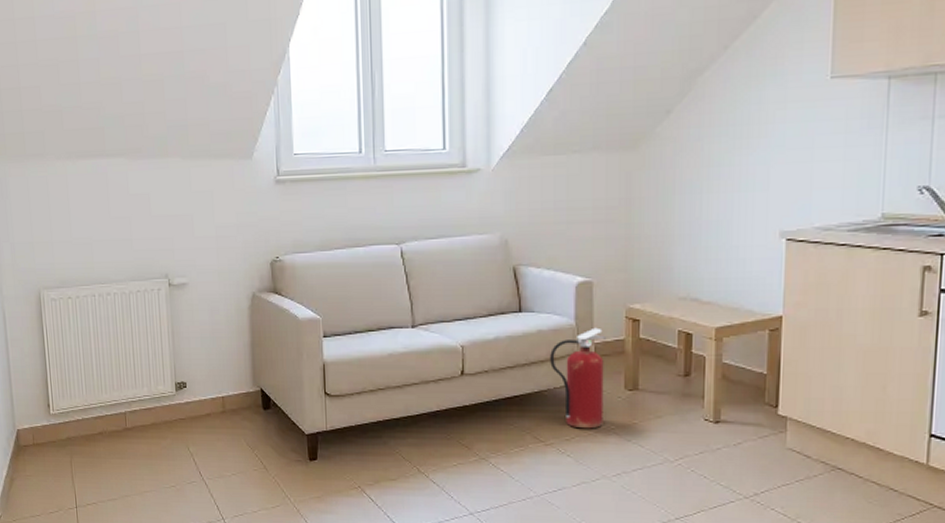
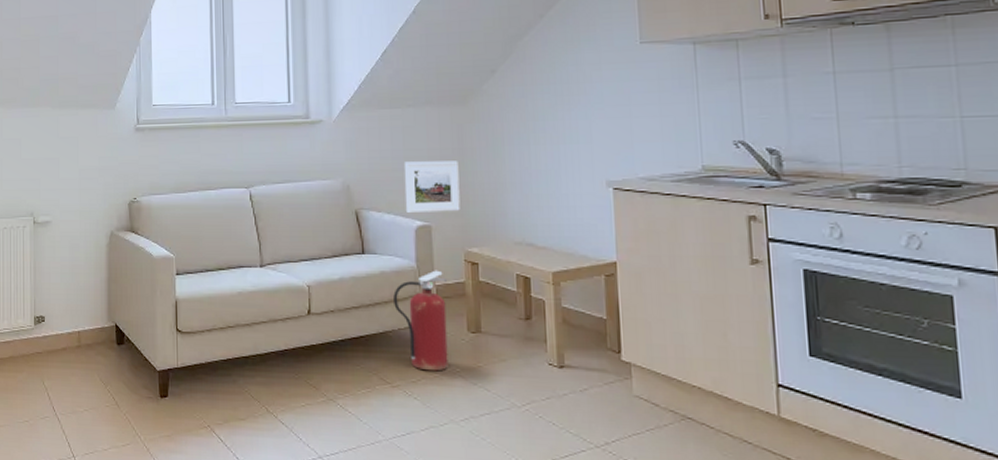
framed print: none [566,212,625,269] -> present [403,161,460,214]

